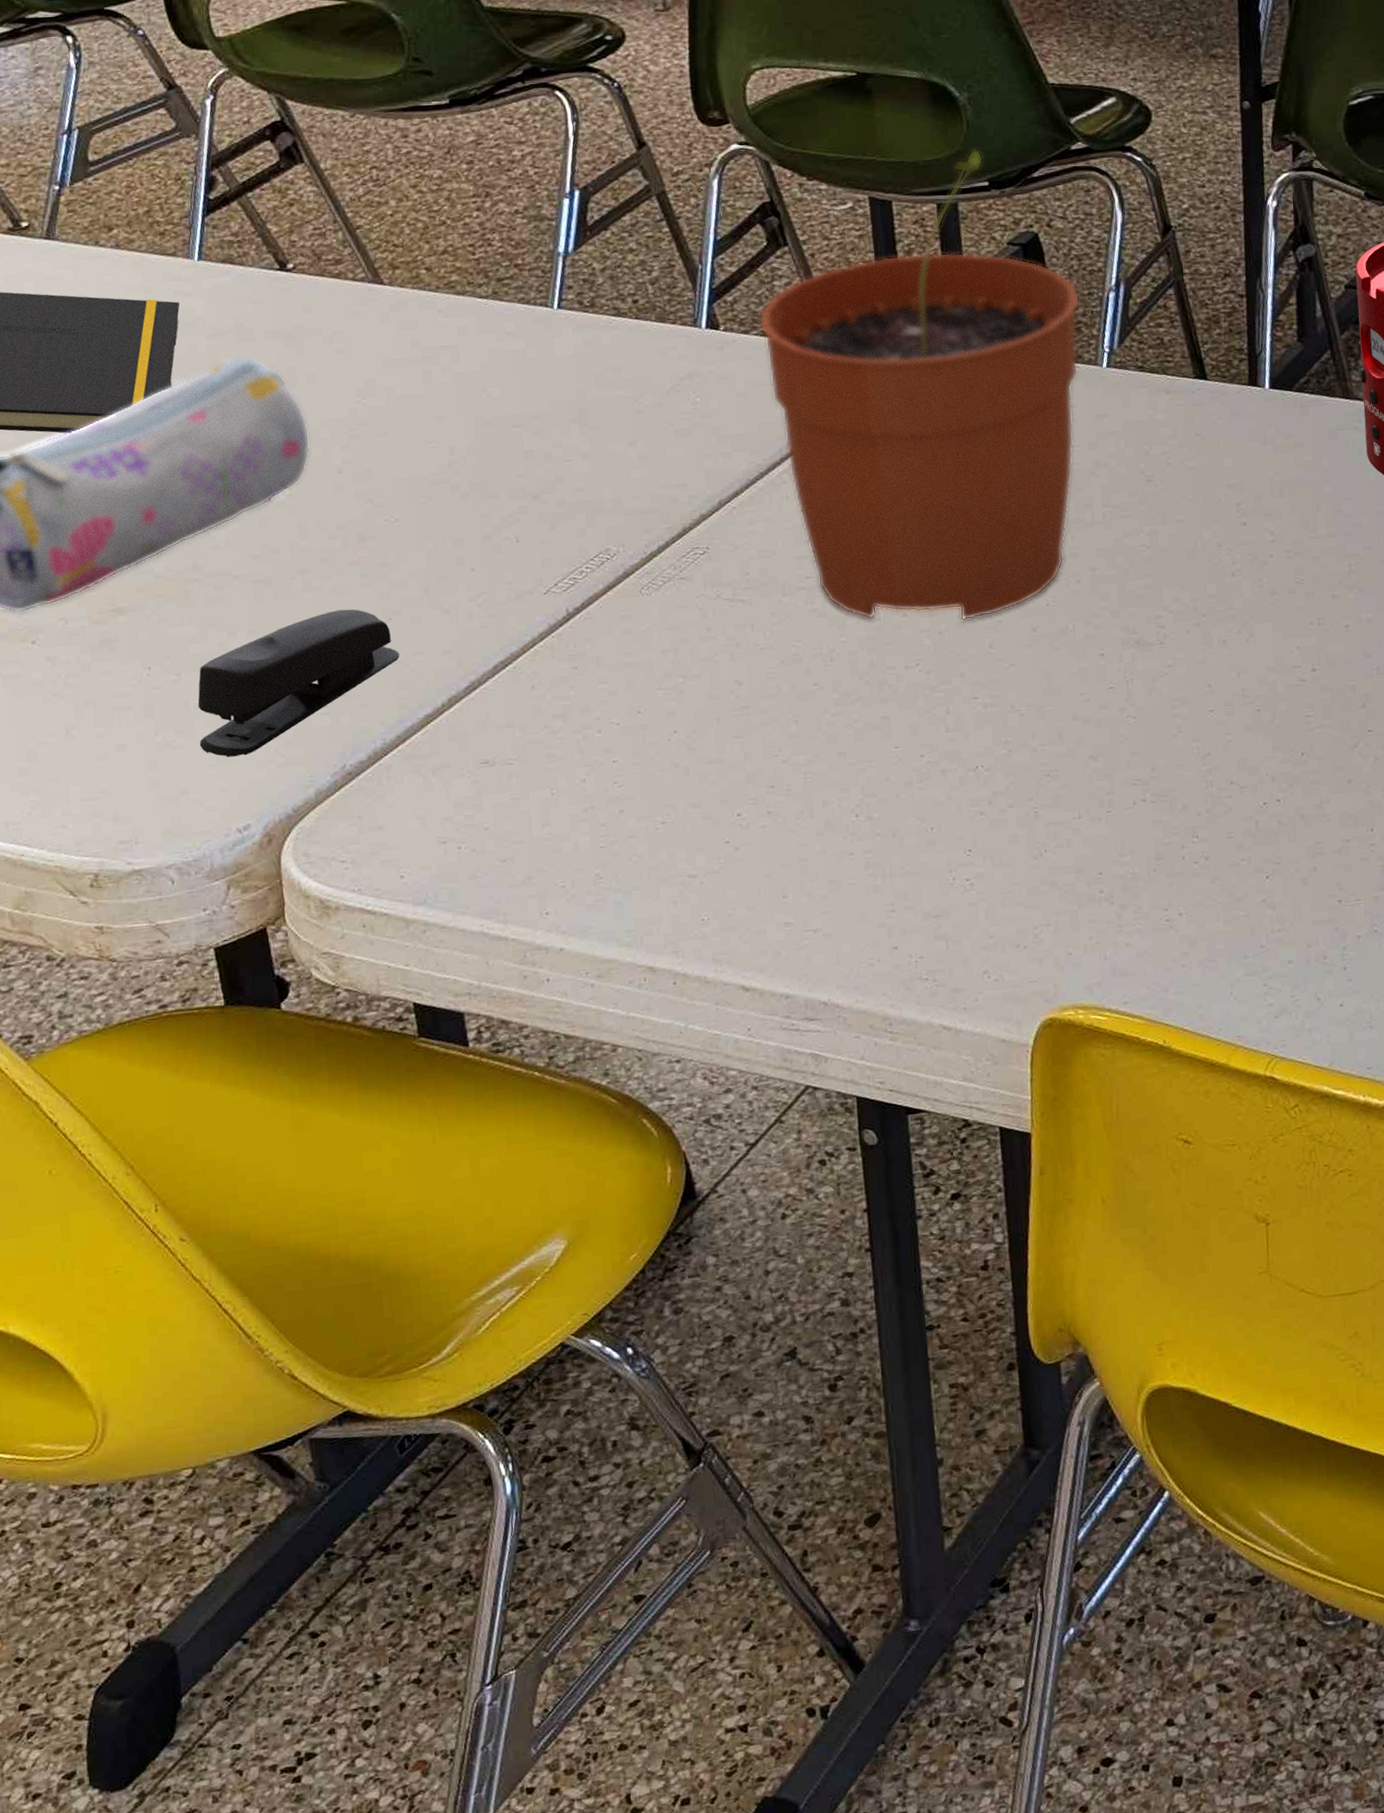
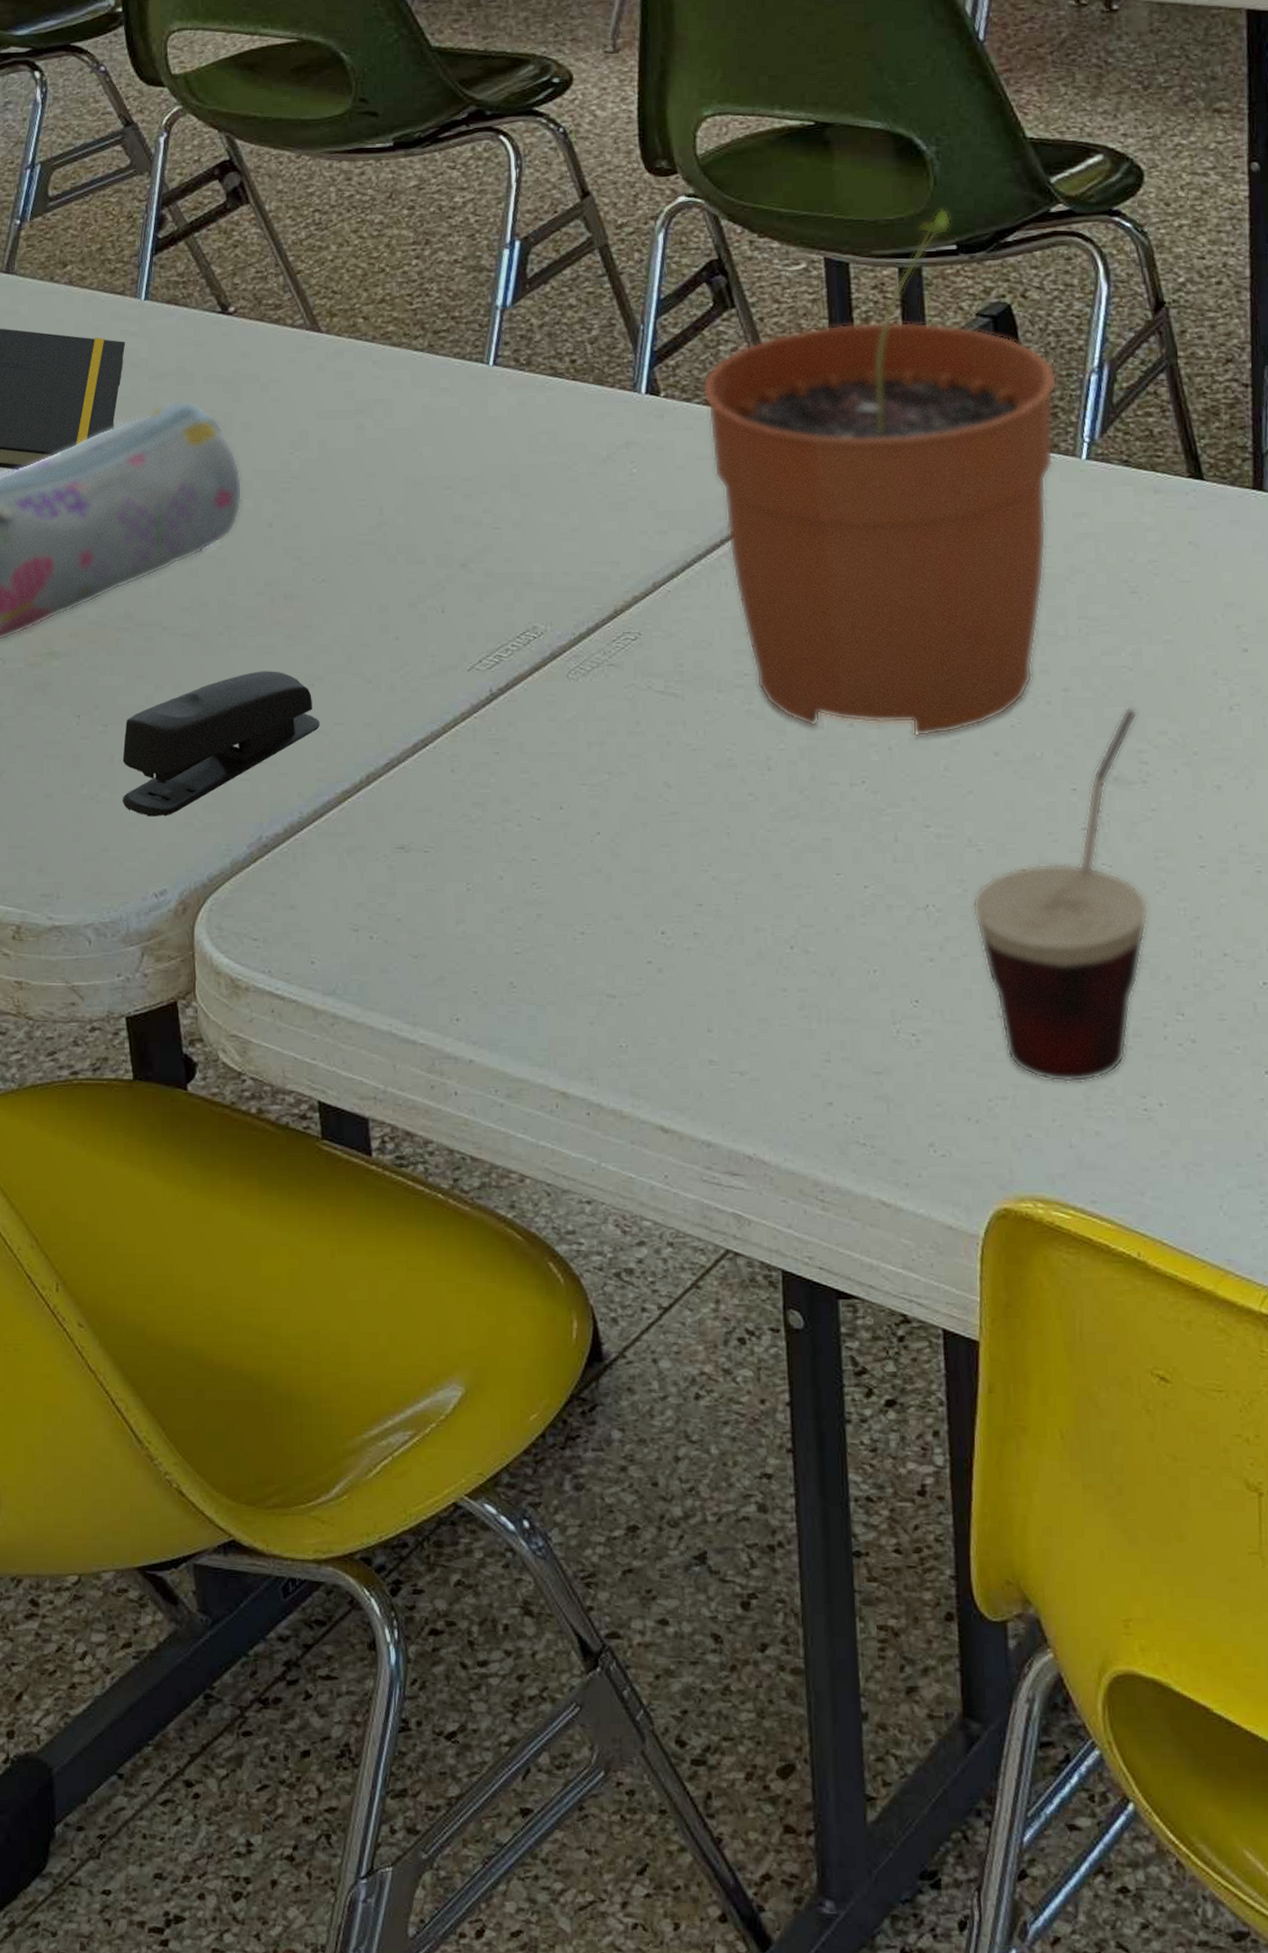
cup: none [1016,580,1168,906] -> present [972,707,1149,1082]

